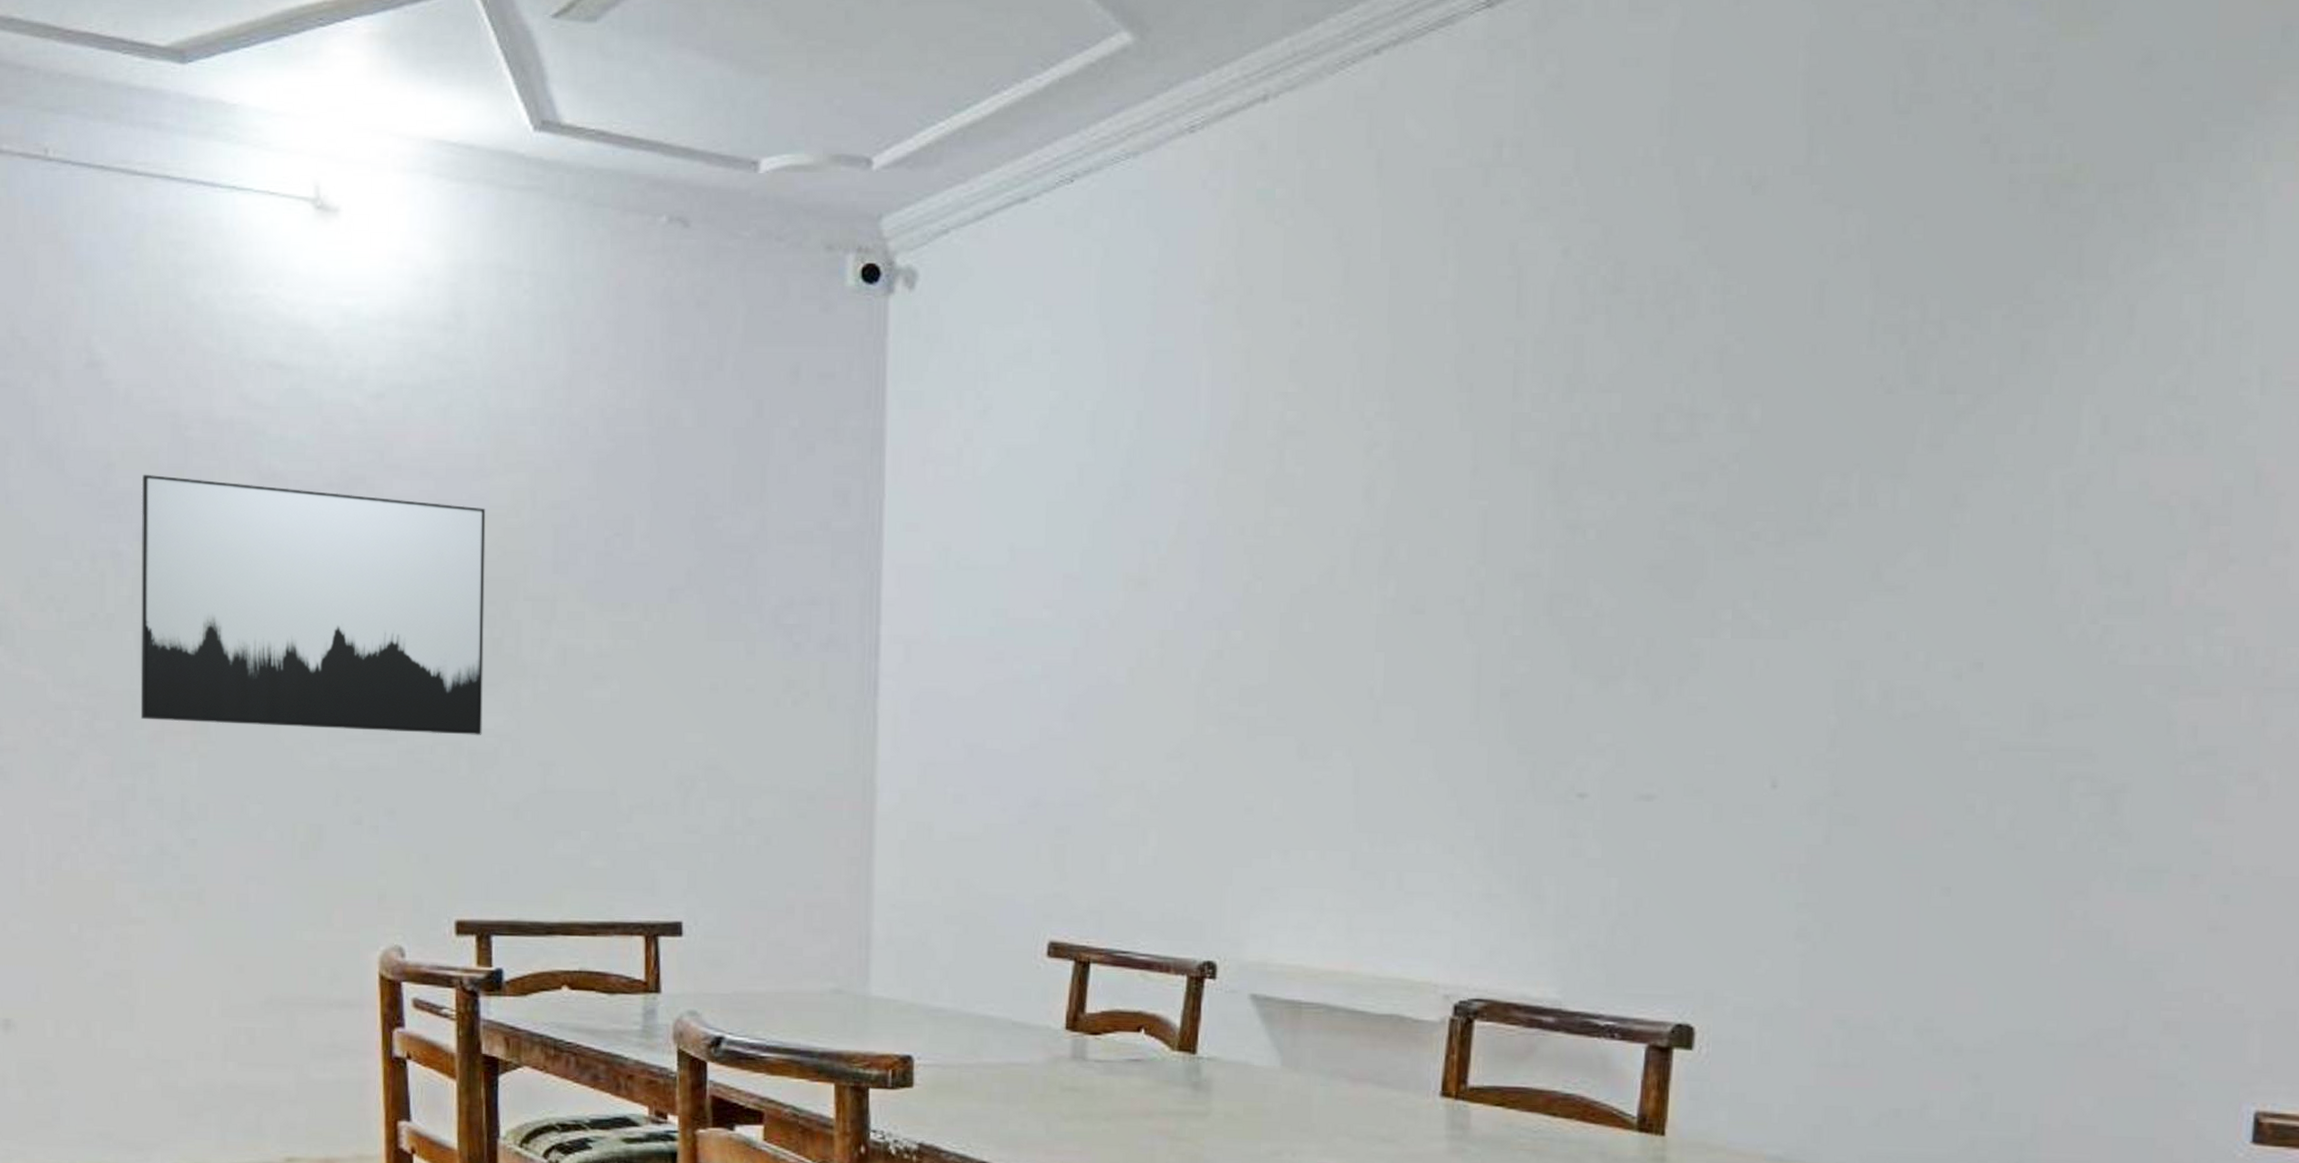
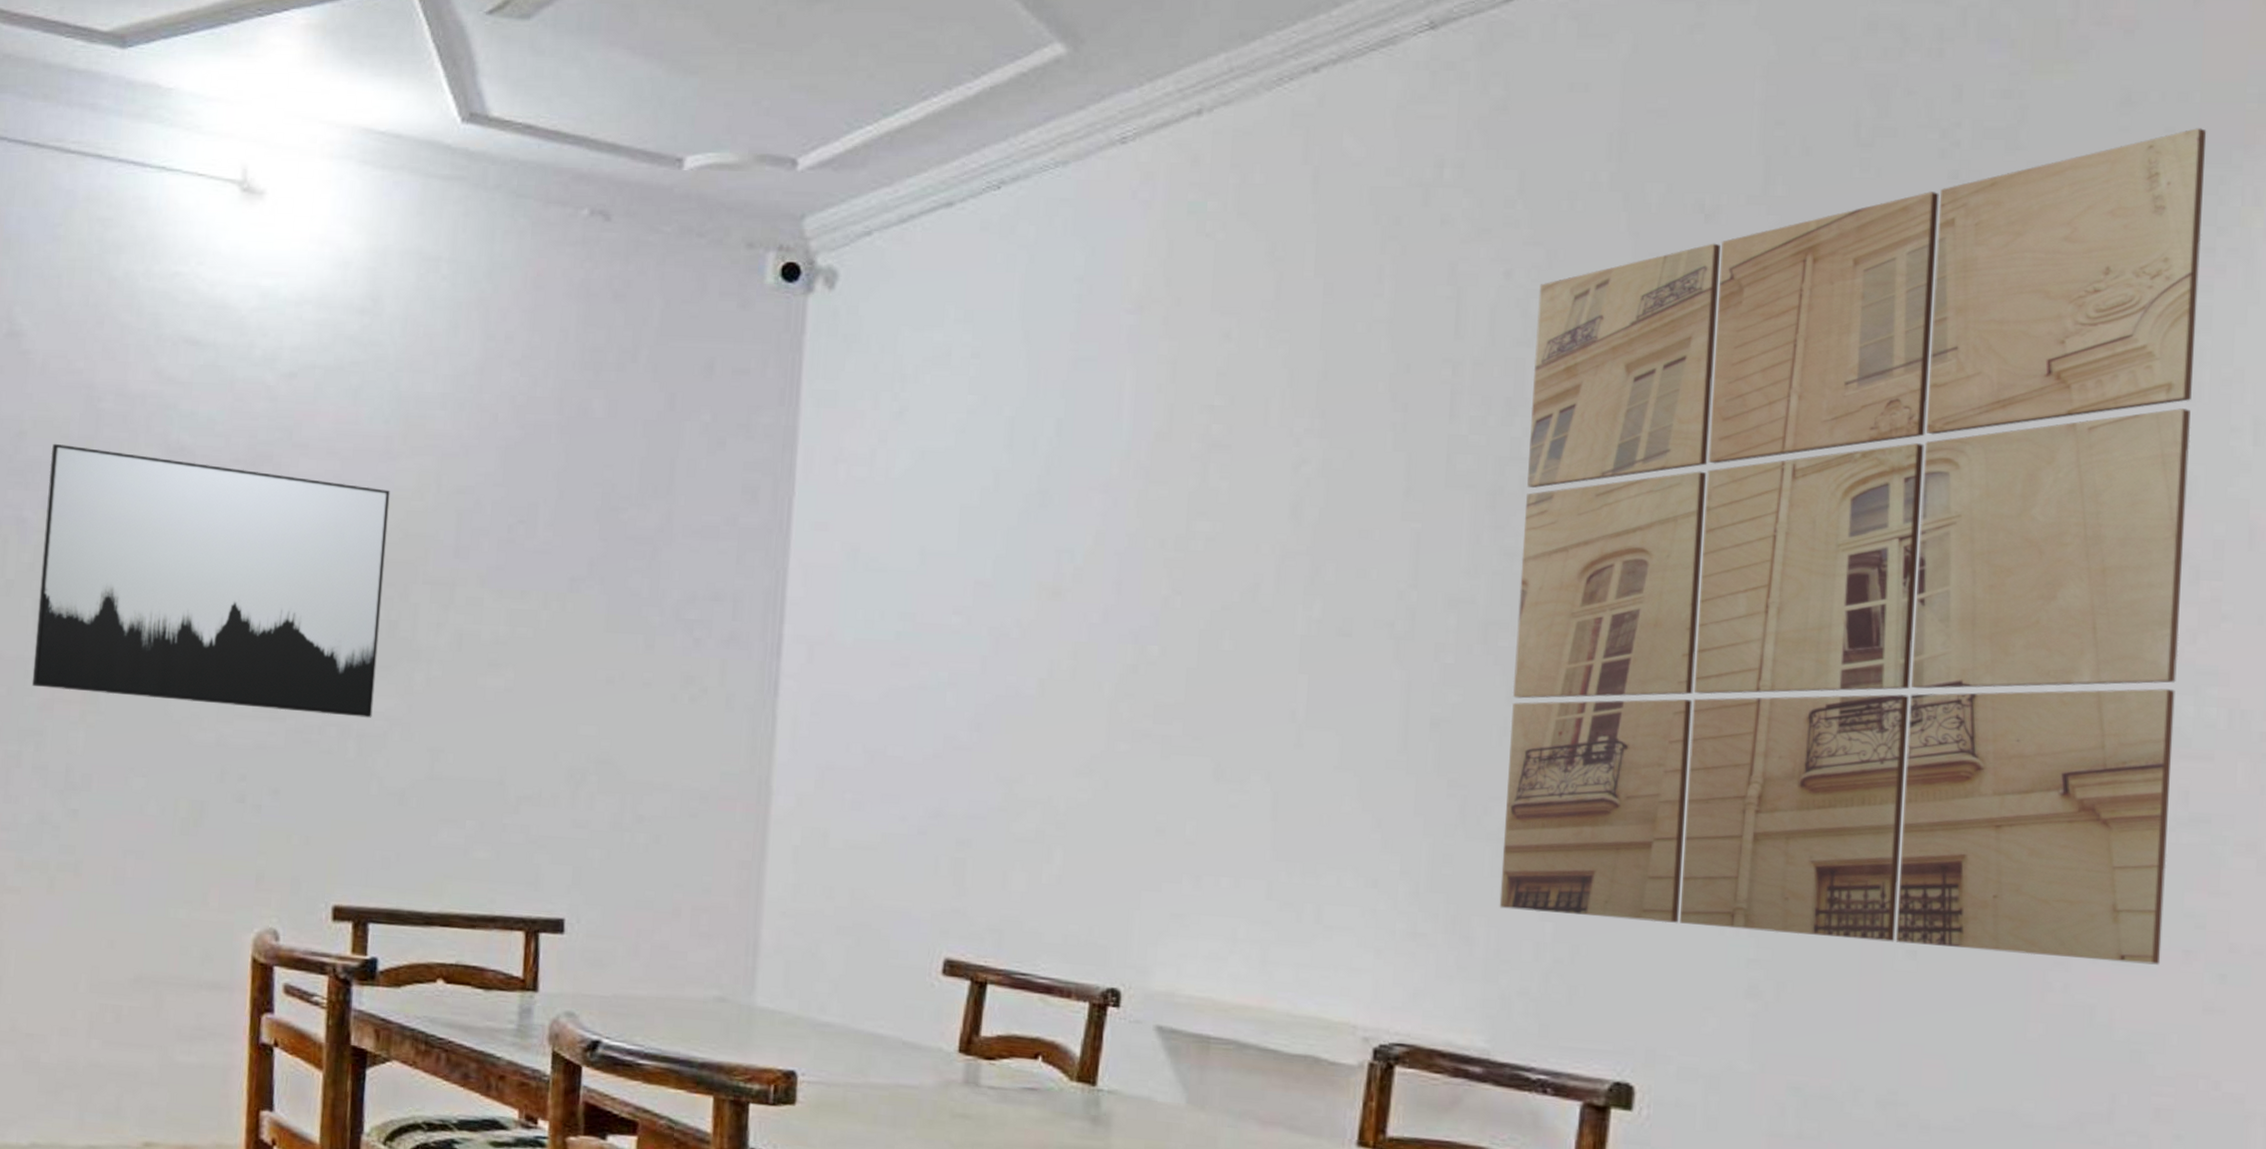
wall art: none [1568,86,2222,889] -> present [1499,128,2207,965]

